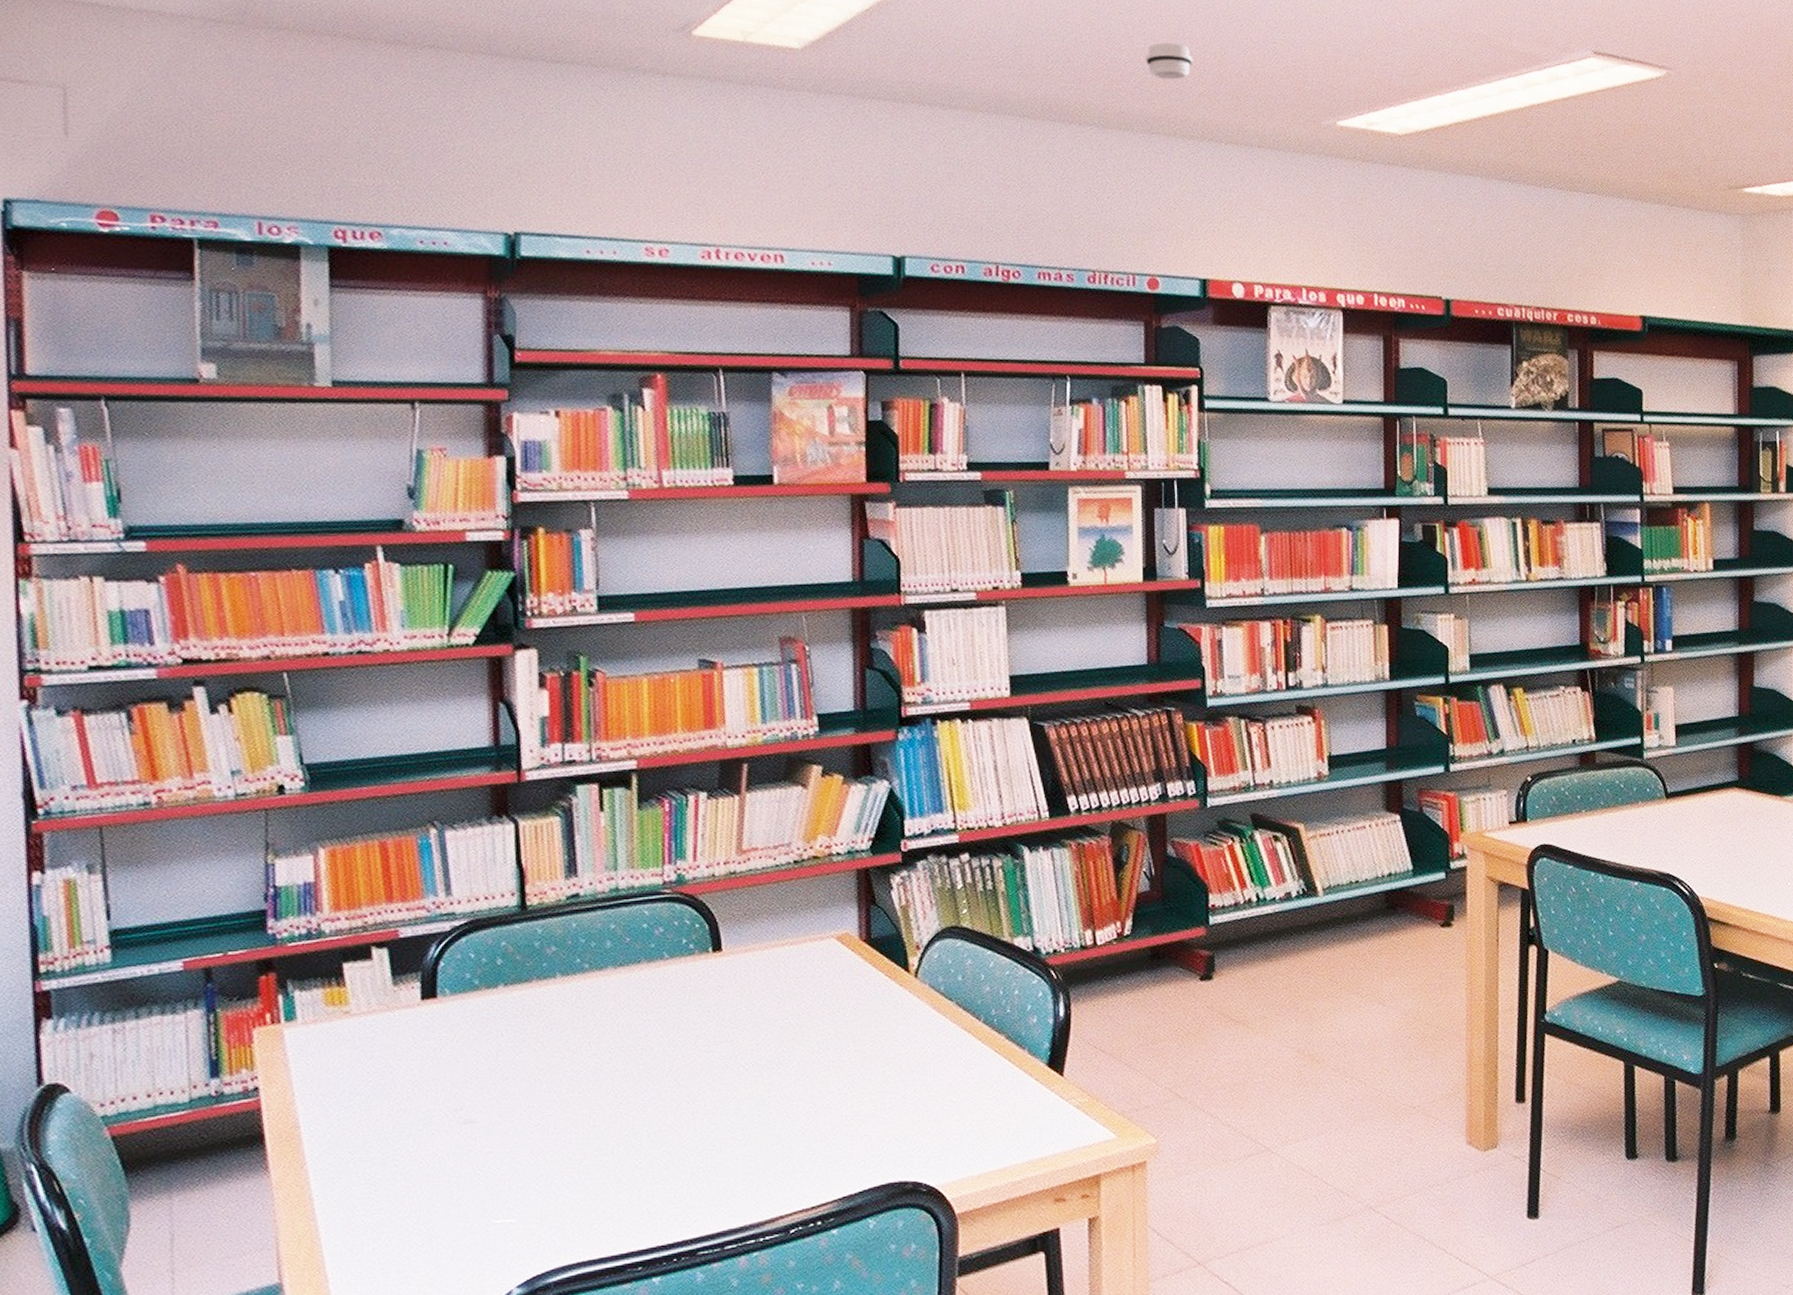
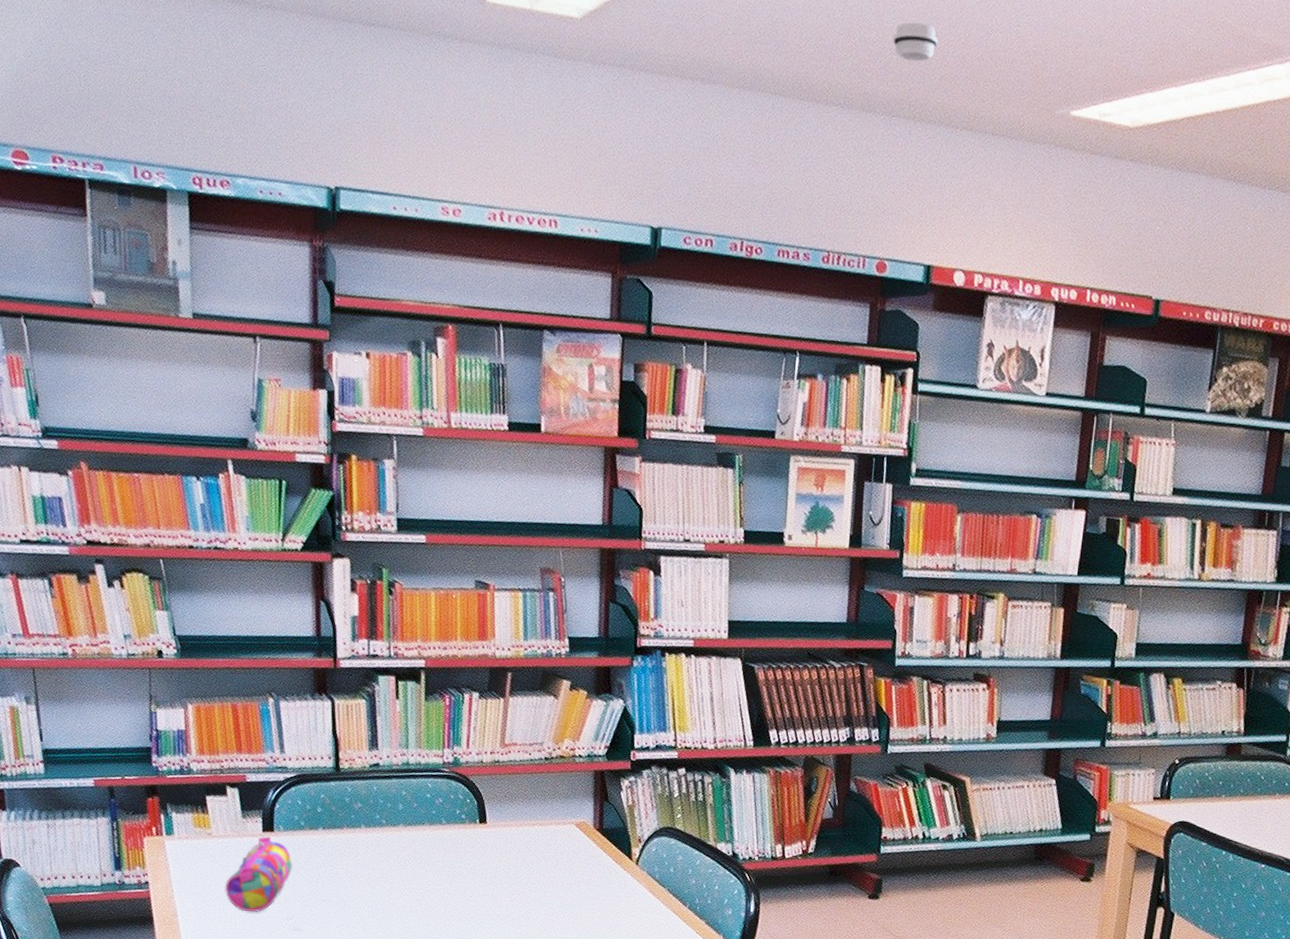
pencil case: none [368,1005,464,1109] -> present [225,836,293,913]

